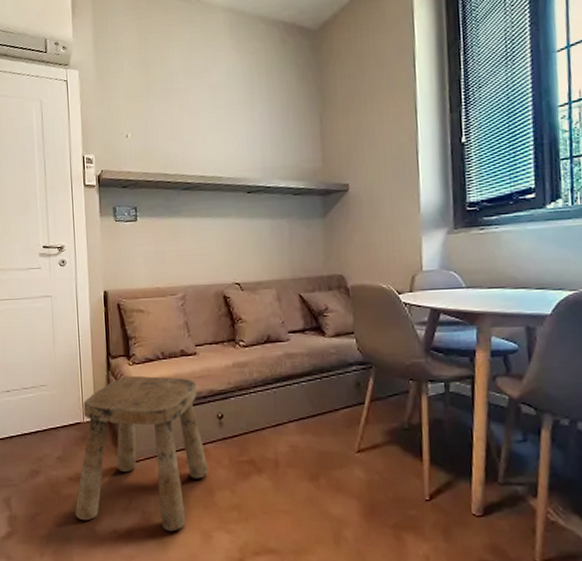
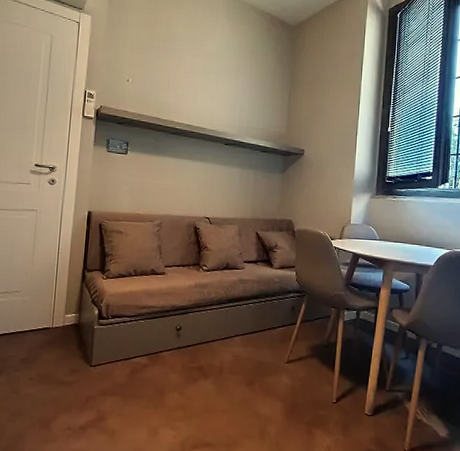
stool: present [74,376,209,532] -> none [31,289,163,428]

